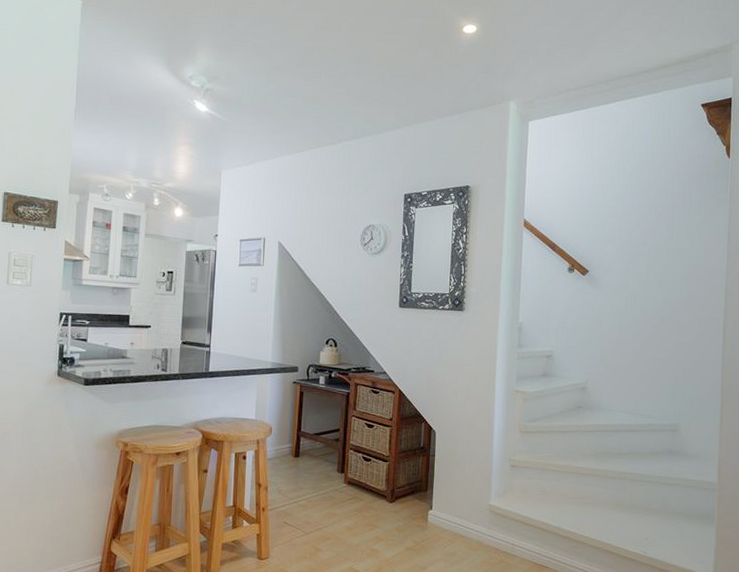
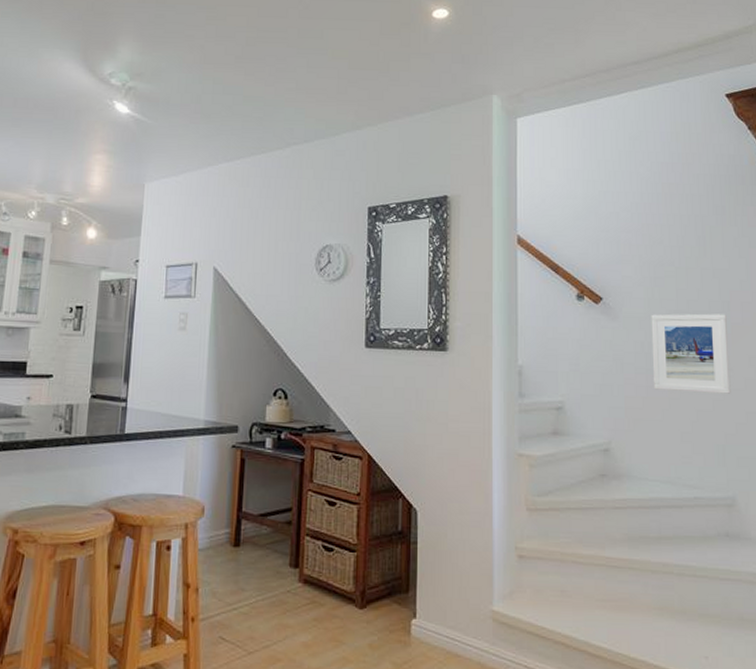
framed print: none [624,284,685,347] -> present [651,313,731,394]

